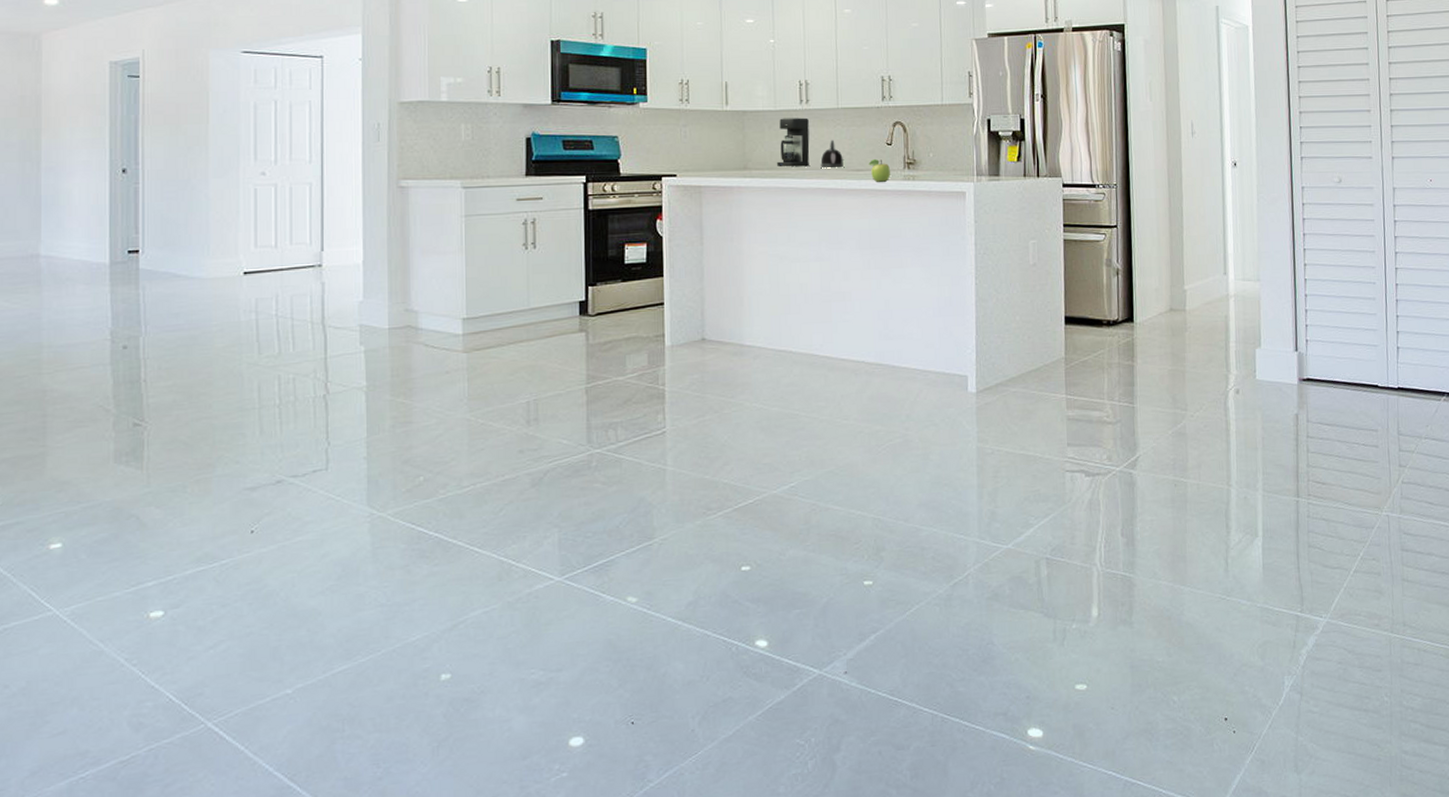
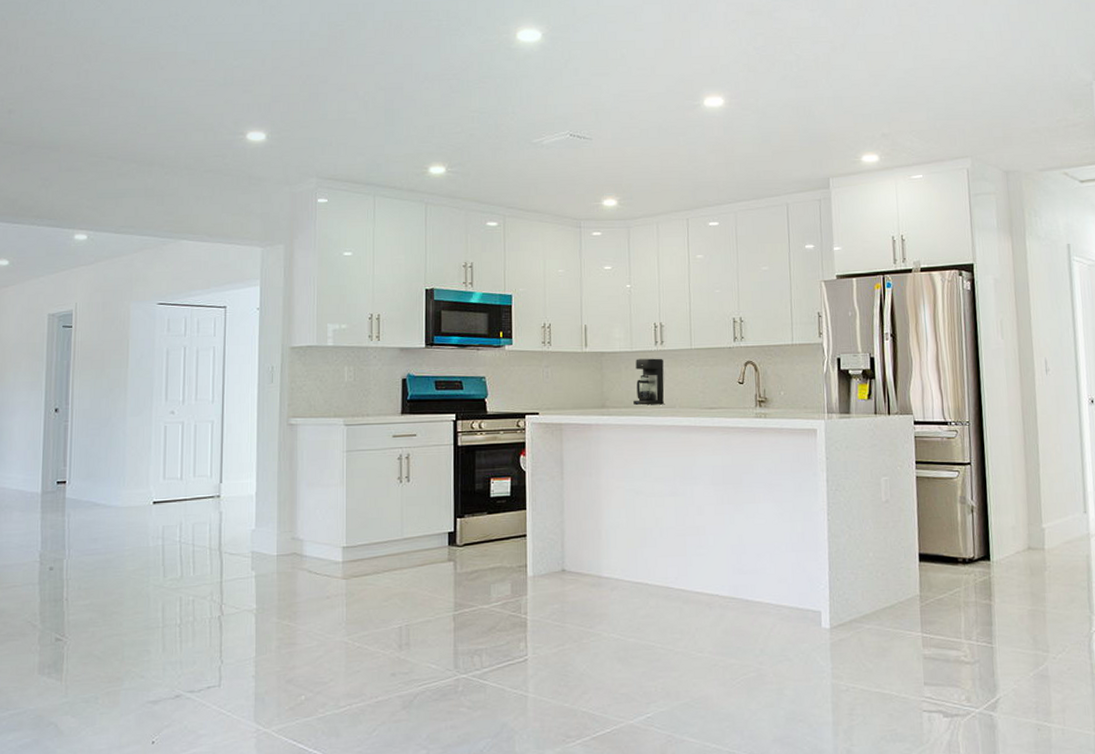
kettle: present [820,139,843,168] -> none [675,379,697,407]
fruit: present [868,159,891,183] -> none [721,398,743,421]

